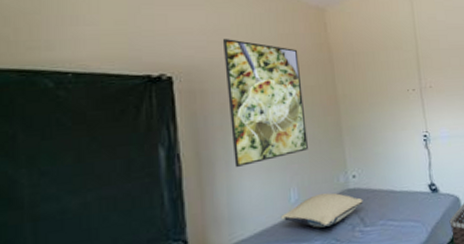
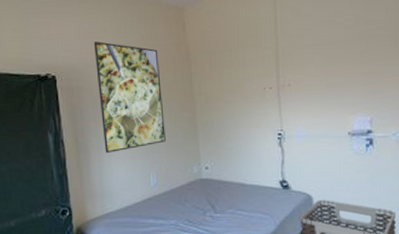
pillow: present [280,193,363,228] -> none [142,181,215,209]

